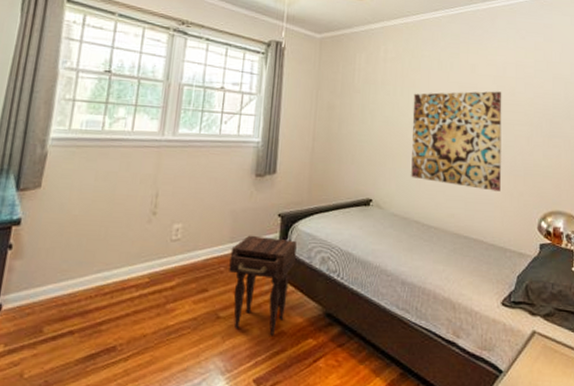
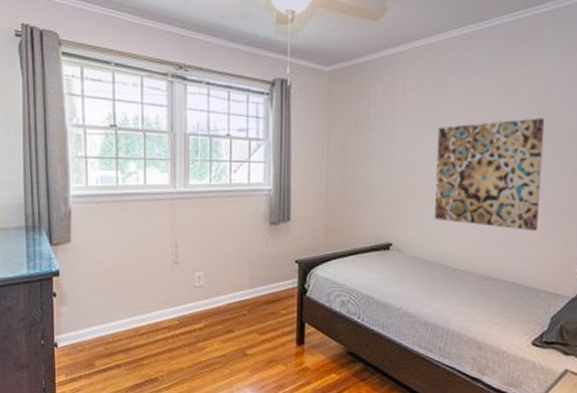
nightstand: present [229,235,297,335] -> none [251,281,315,370]

